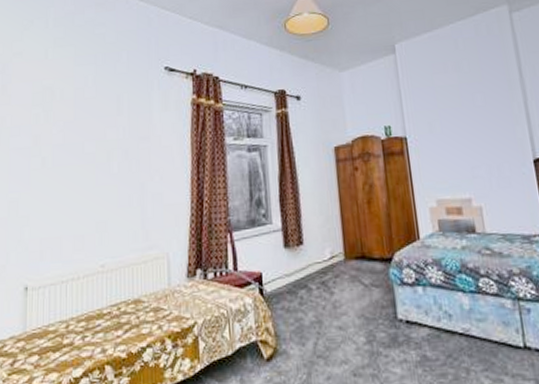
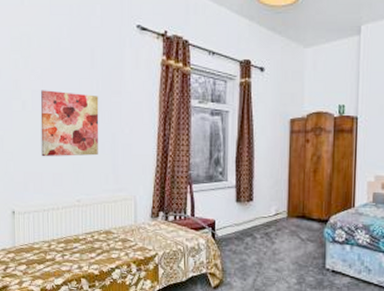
wall art: none [61,143,126,218] -> present [40,90,99,157]

